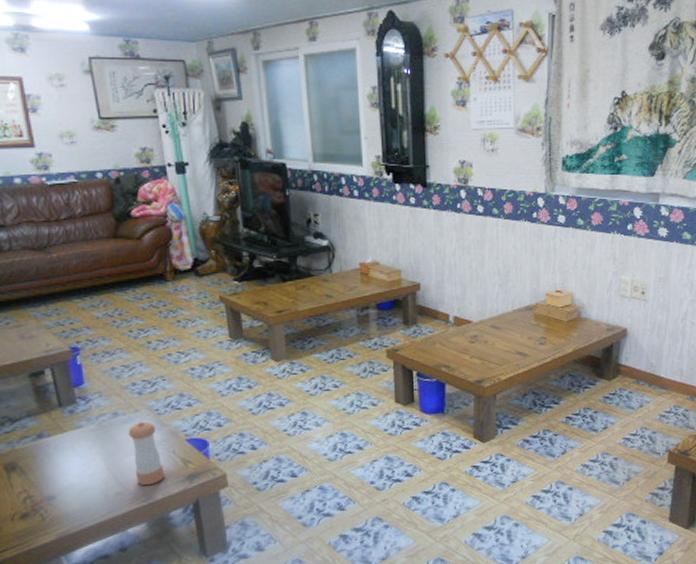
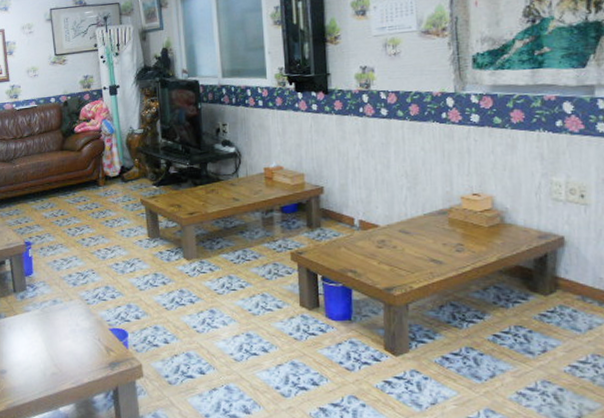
pepper shaker: present [128,421,165,486] -> none [64,309,91,369]

